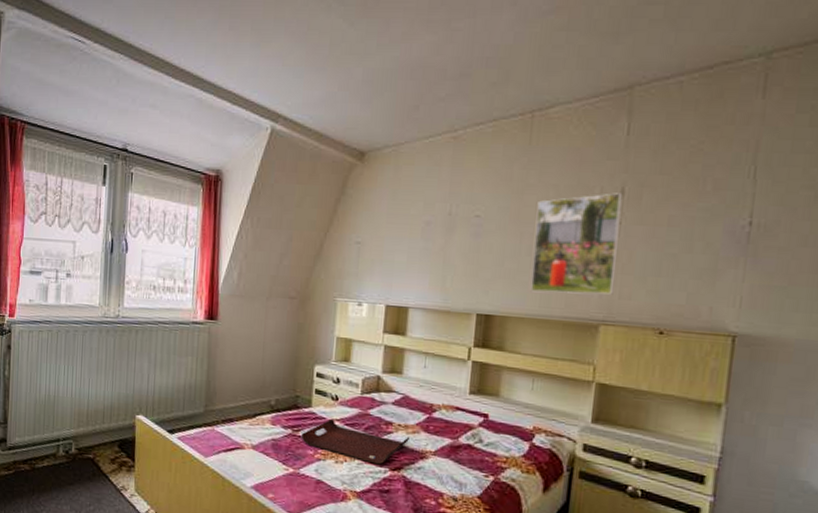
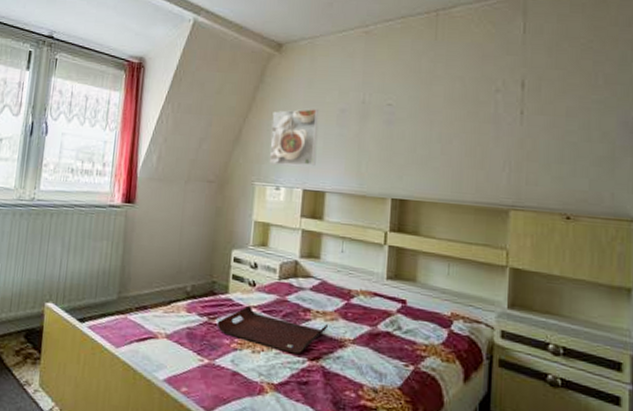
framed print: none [351,221,402,281] -> present [269,108,318,166]
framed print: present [530,193,623,295] -> none [442,85,523,181]

